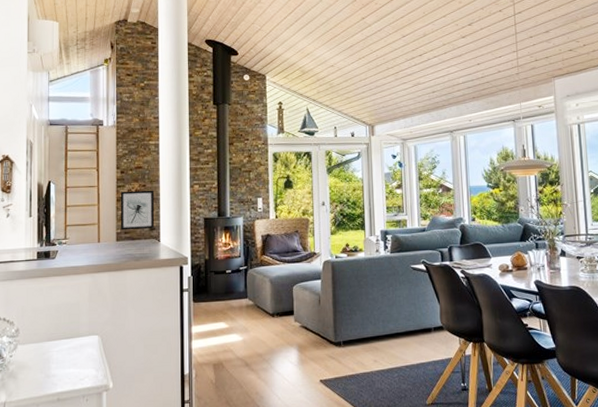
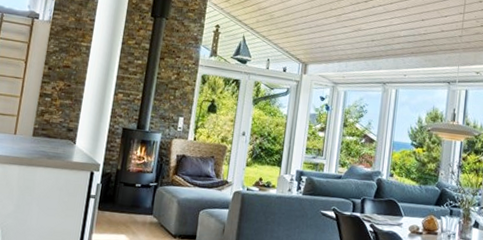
wall art: present [120,190,155,230] -> none [38,87,78,130]

